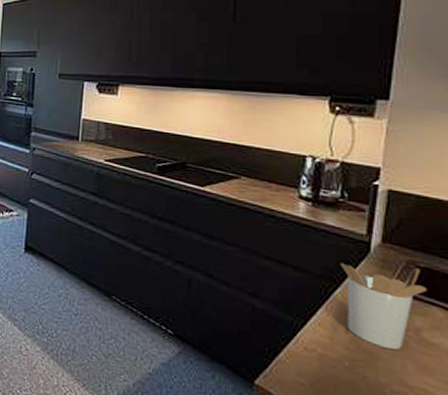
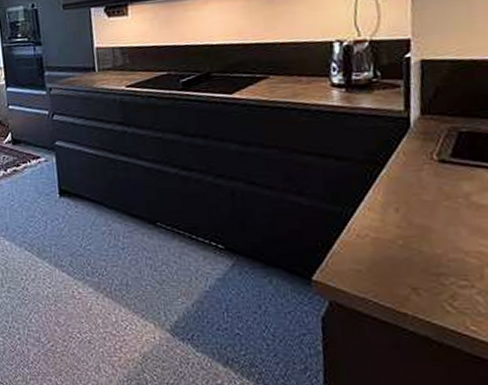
utensil holder: present [340,262,428,350] -> none [381,133,472,219]

